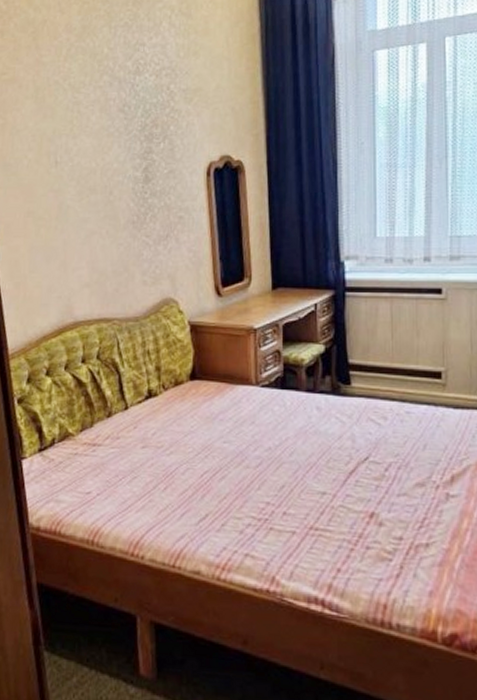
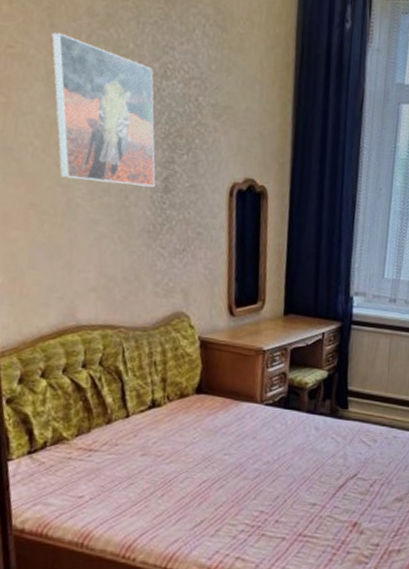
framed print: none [37,52,136,183] -> present [52,32,156,188]

